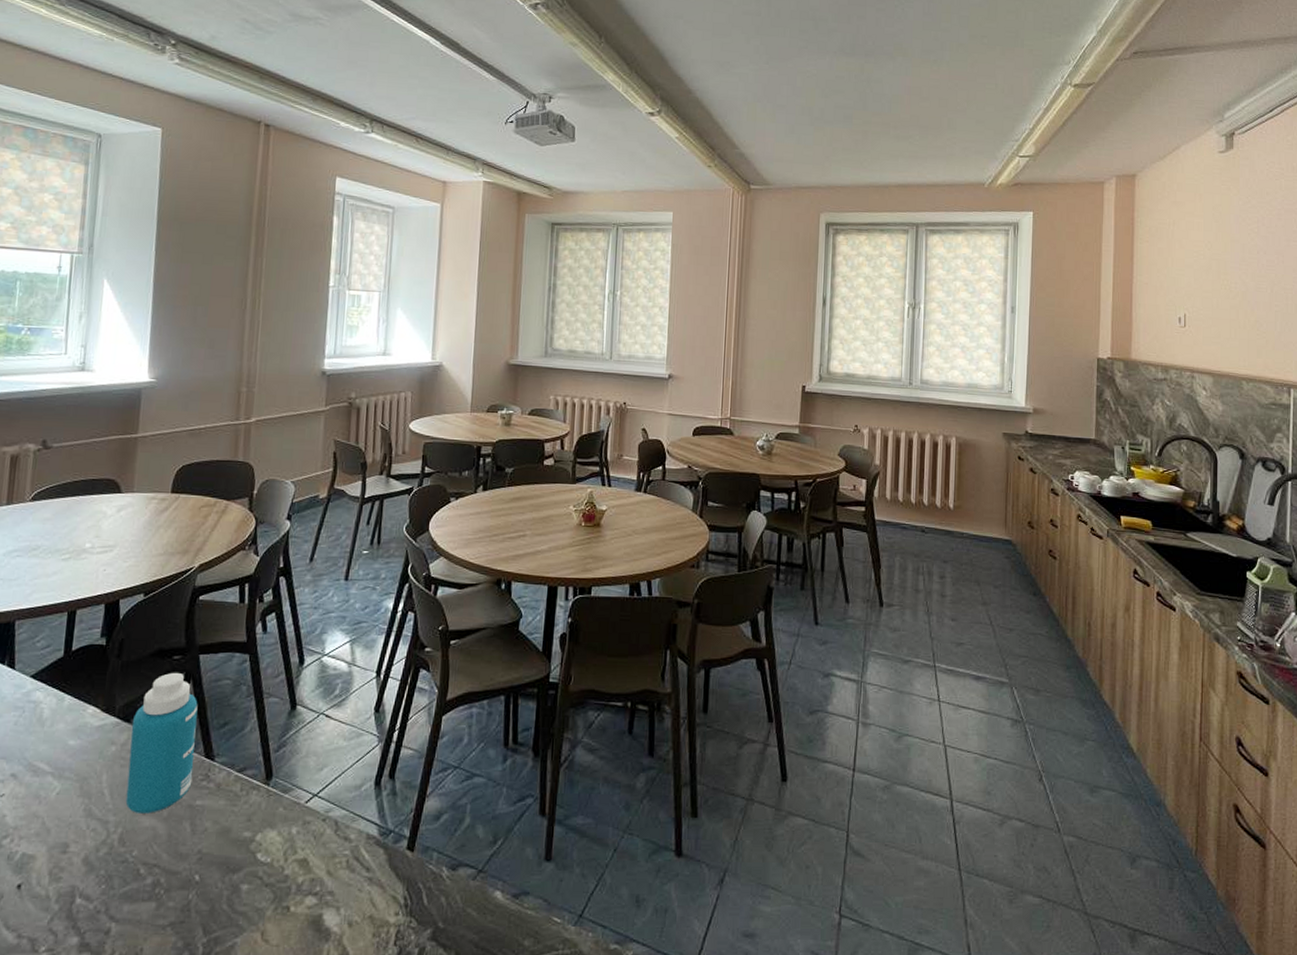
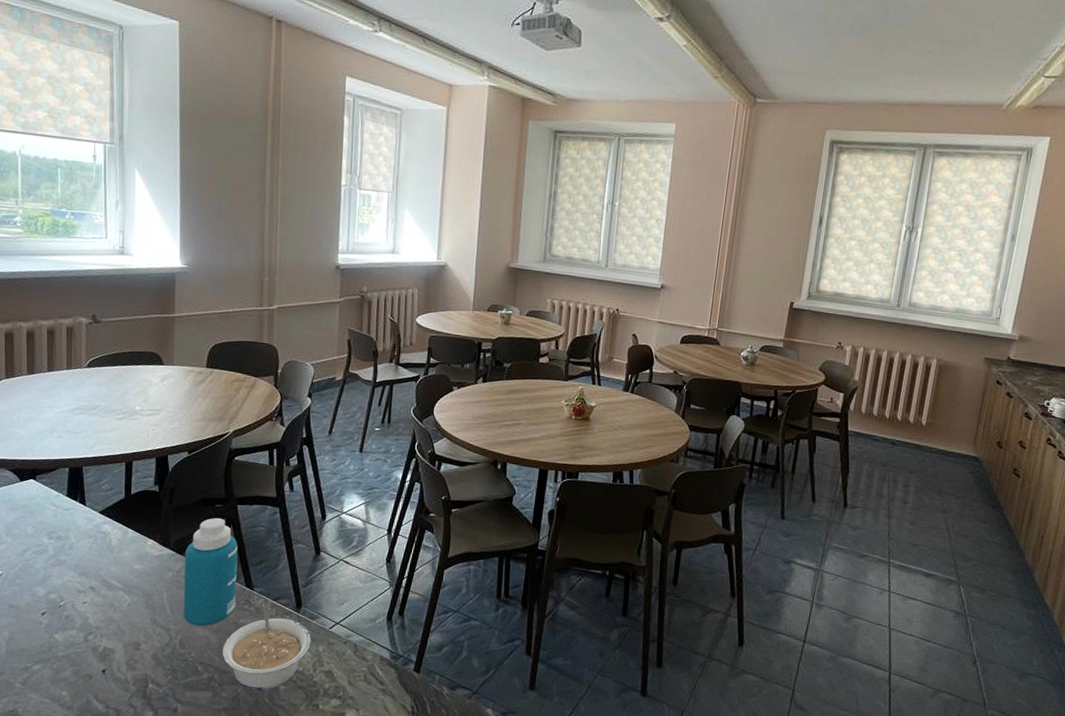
legume: none [172,776,283,895] -> present [222,602,311,691]

